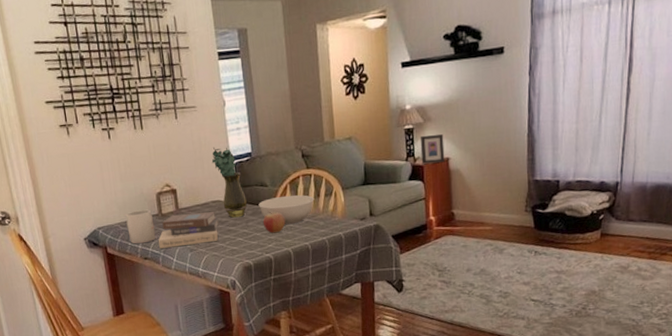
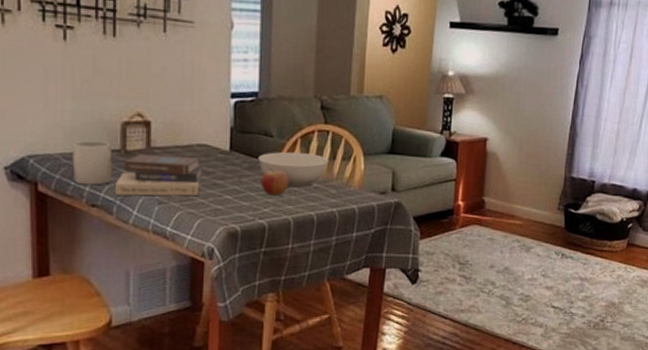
vase: present [211,147,247,218] -> none [204,77,244,170]
picture frame: present [420,134,445,165] -> none [457,108,485,143]

